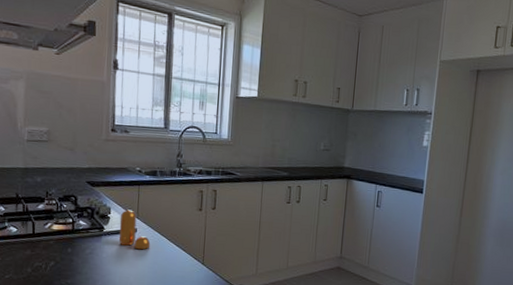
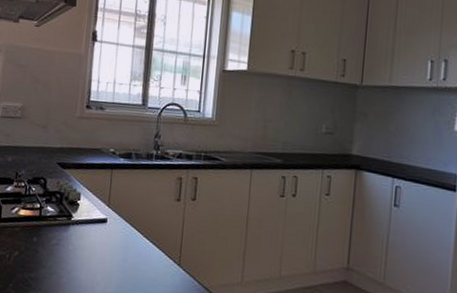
pepper shaker: present [118,209,151,250] -> none [87,196,122,244]

